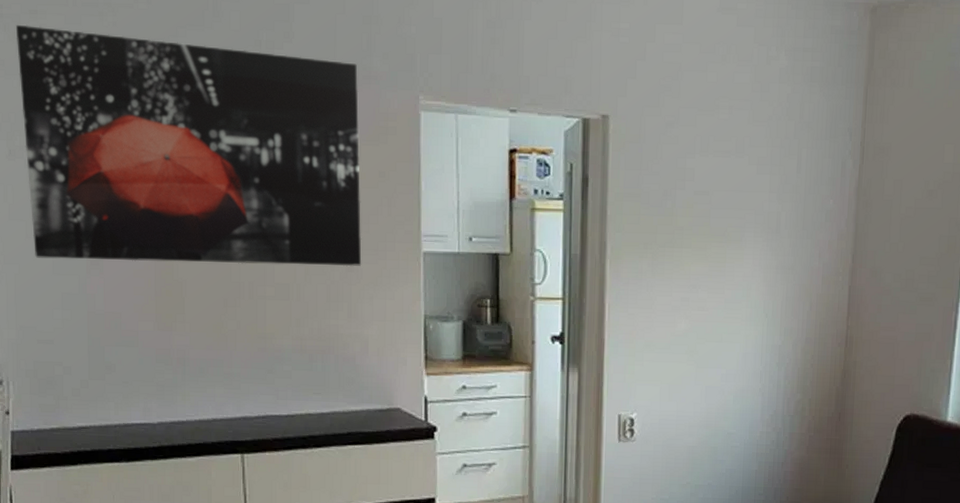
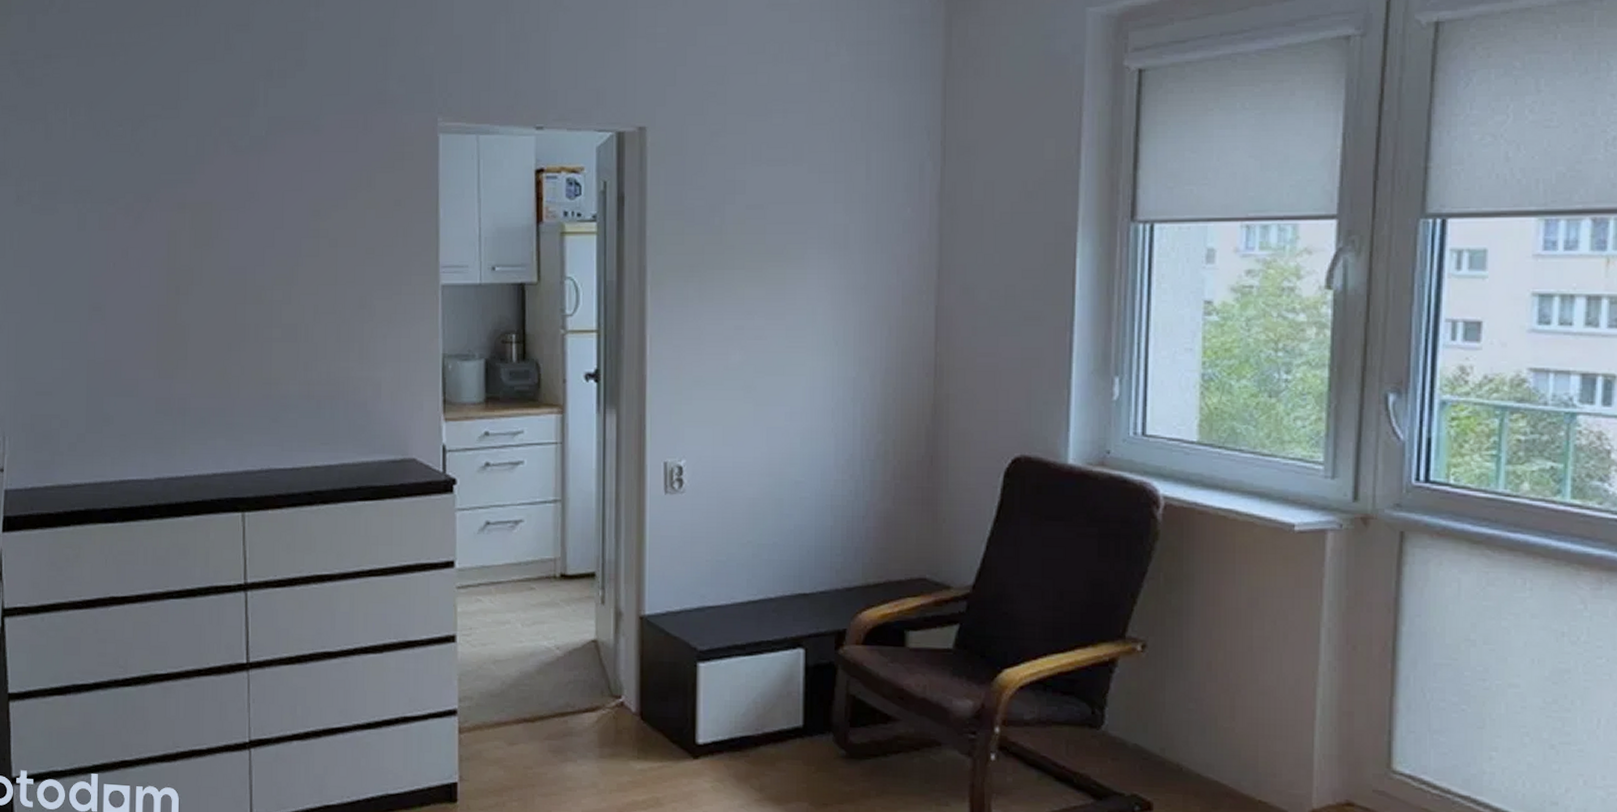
wall art: present [15,24,362,267] -> none [29,69,375,306]

